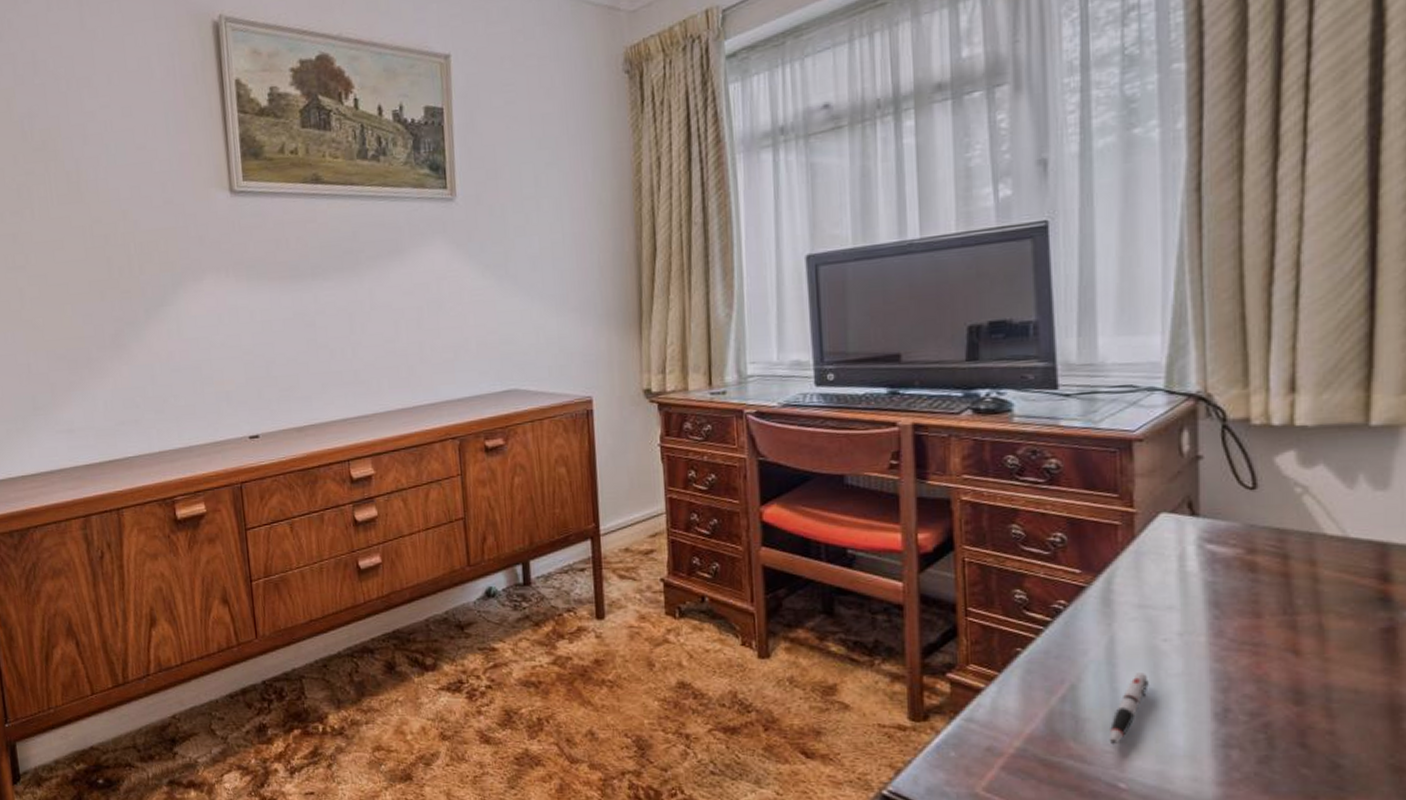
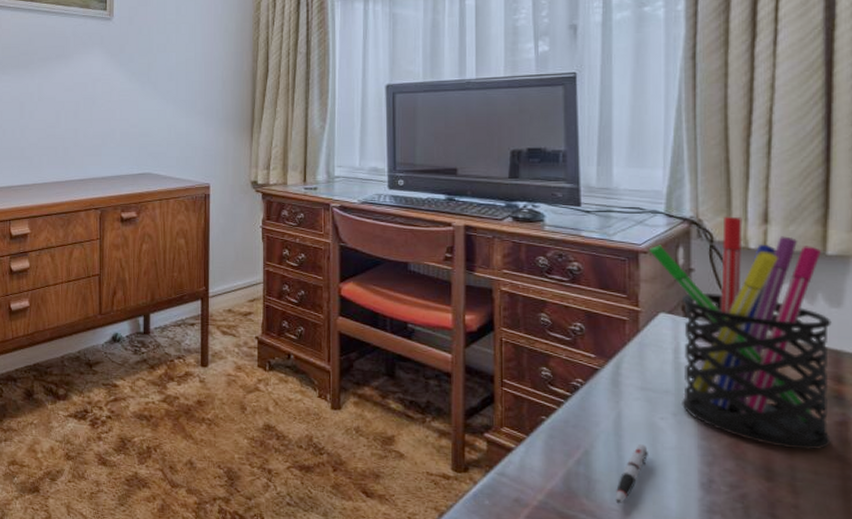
pen holder: none [1145,387,1376,665] -> present [648,216,832,451]

